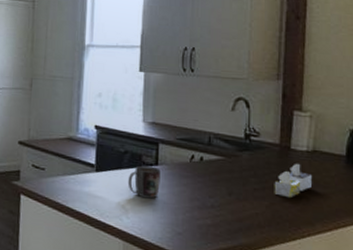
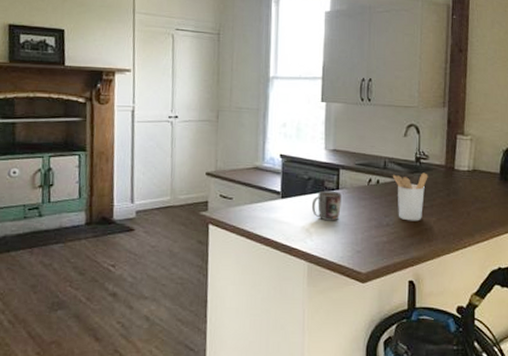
utensil holder: none [219,151,259,205] -> present [393,173,428,221]
tissue box: present [274,163,313,197] -> none [440,181,473,213]

